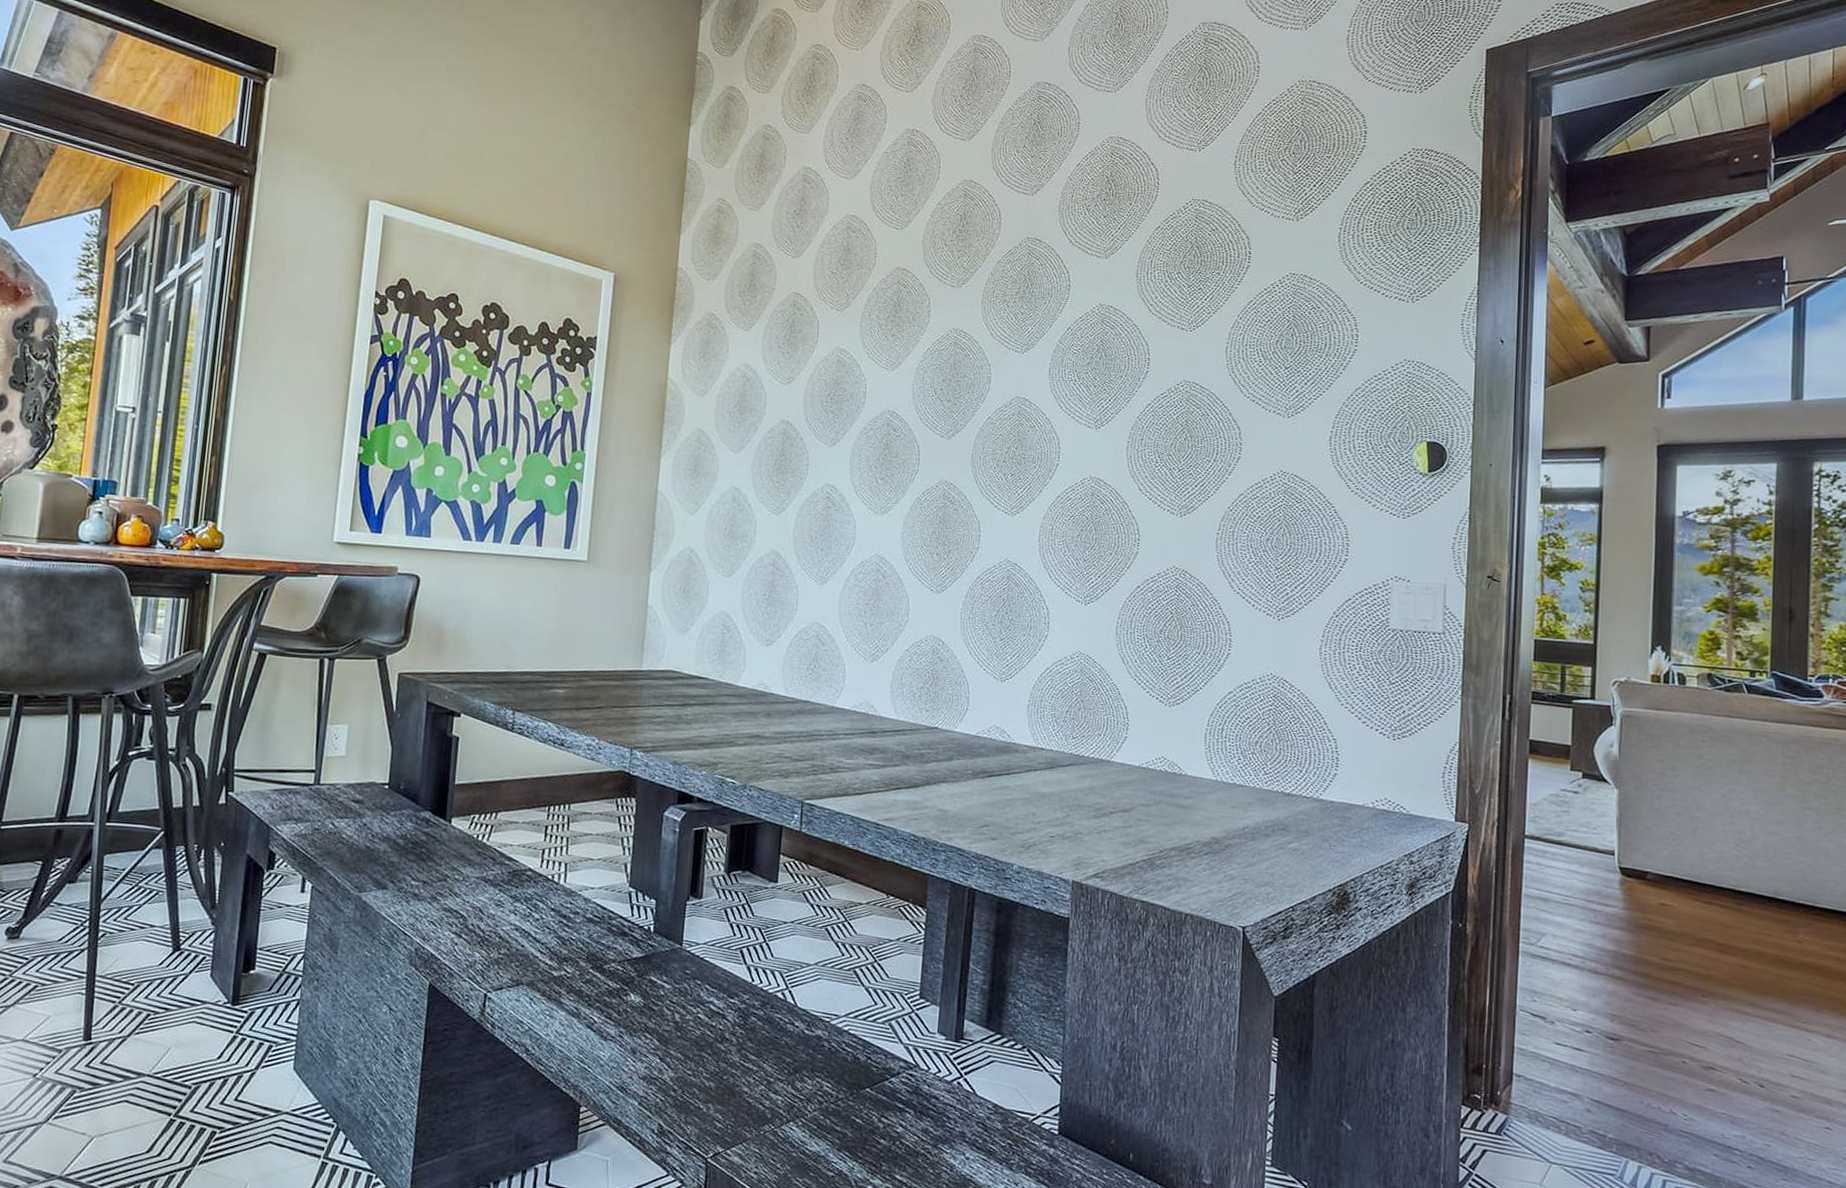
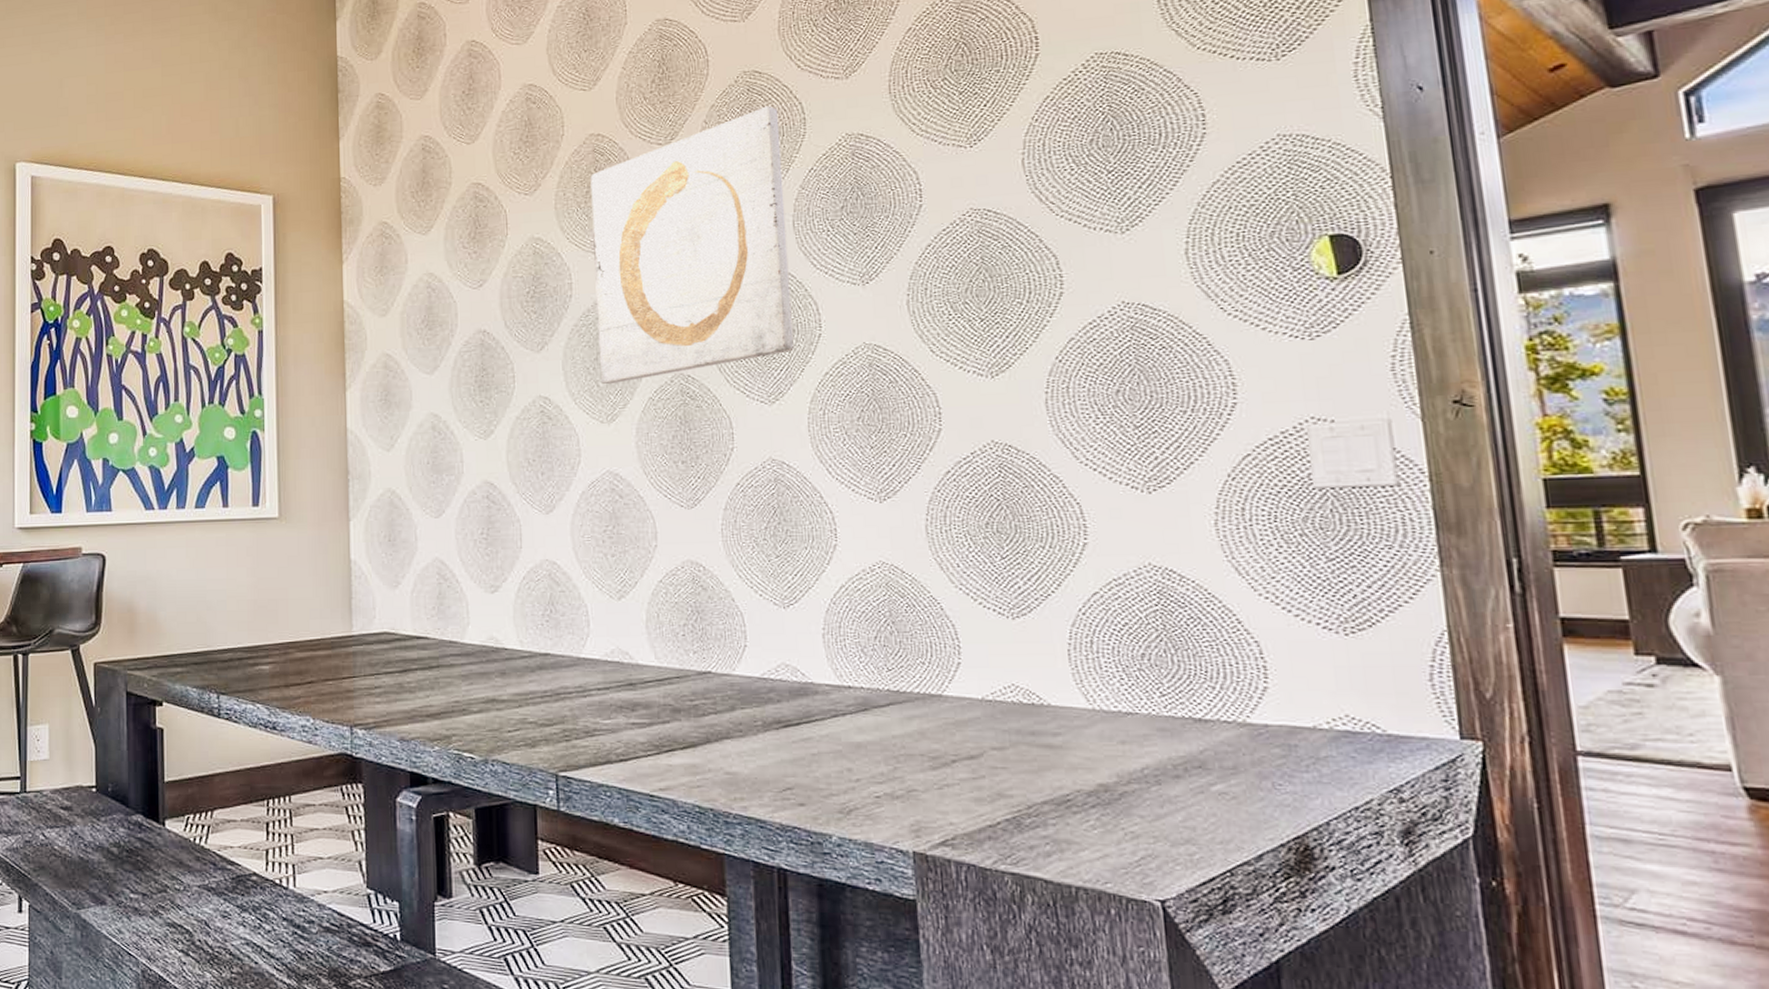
wall art: none [880,269,1050,482] -> present [590,105,794,385]

